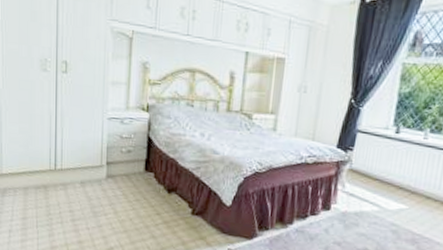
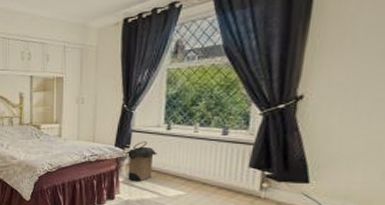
laundry hamper: none [347,144,382,192] -> present [125,141,157,182]

